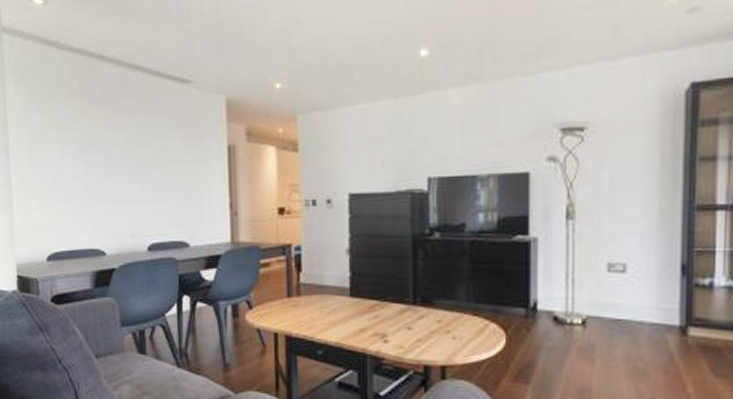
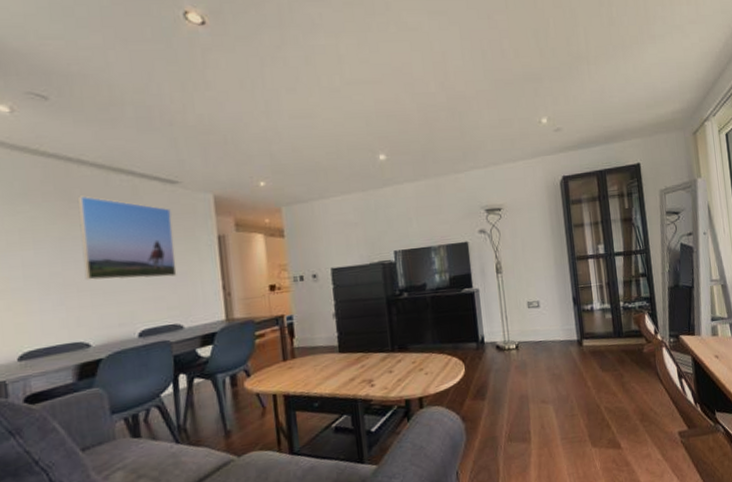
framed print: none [99,95,186,189] -> present [78,195,177,280]

